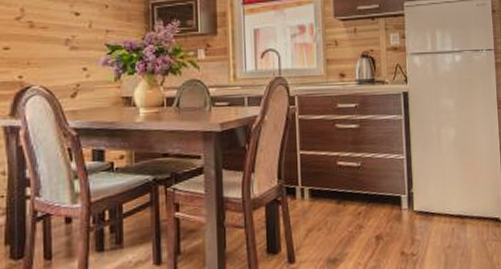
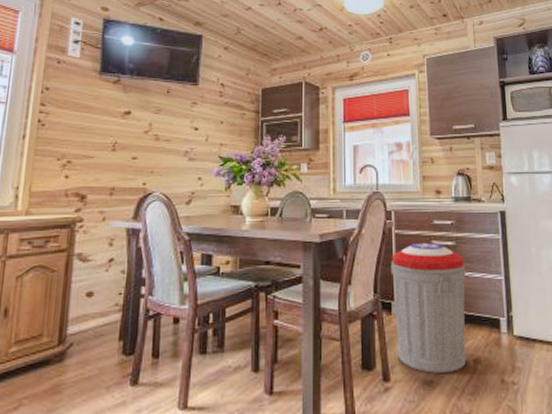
trash can: none [294,126,369,252] -> present [390,242,467,374]

